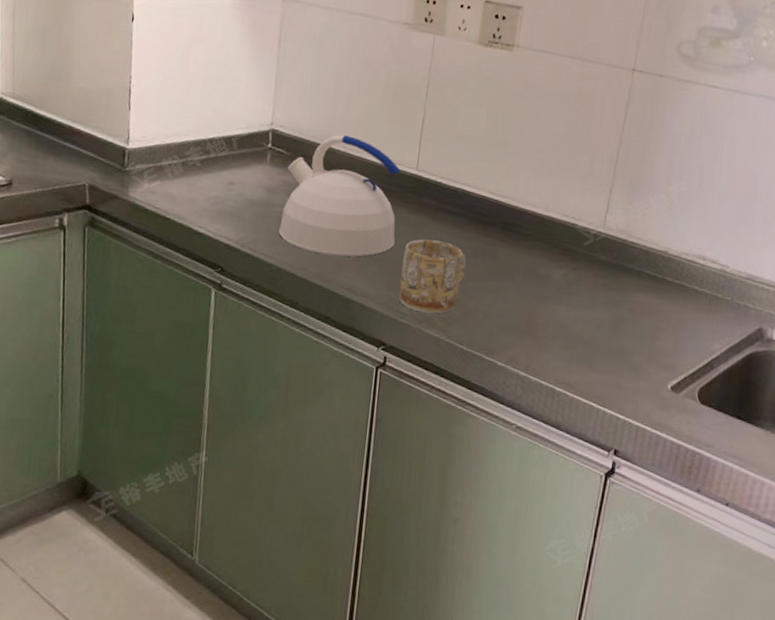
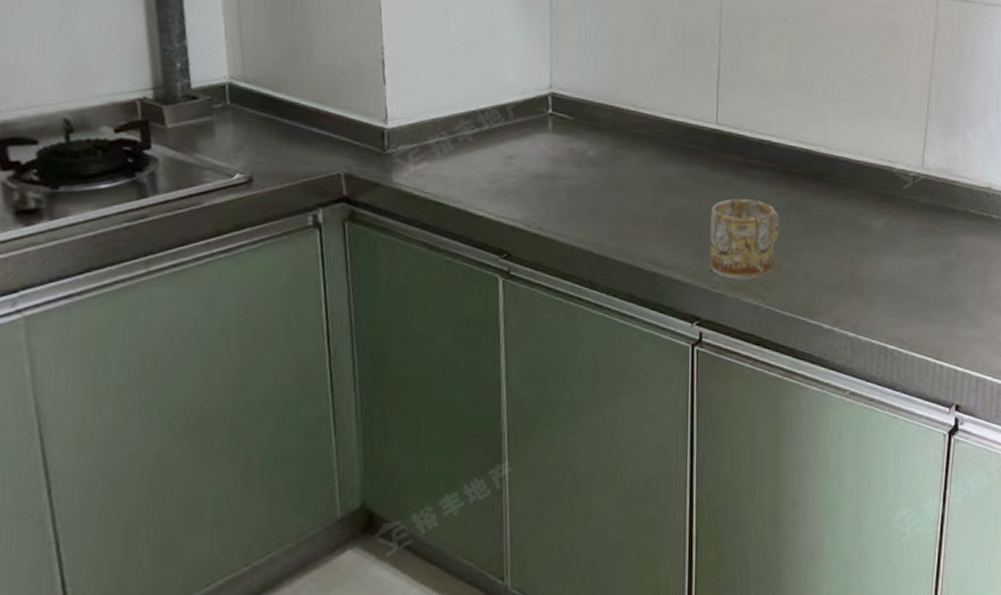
kettle: present [279,135,401,257] -> none [569,93,700,227]

